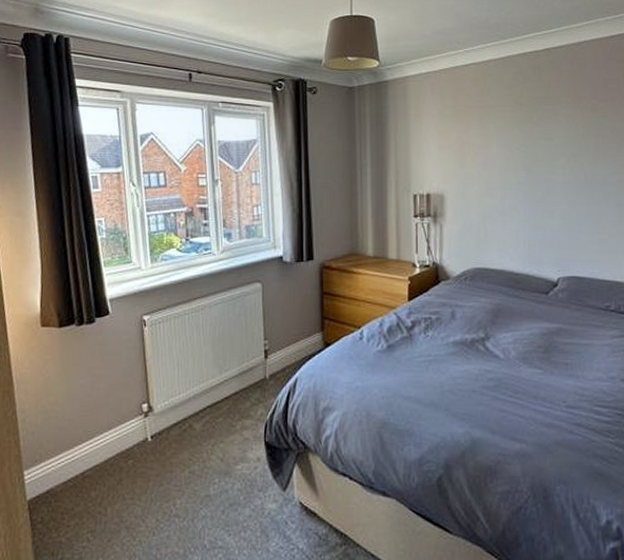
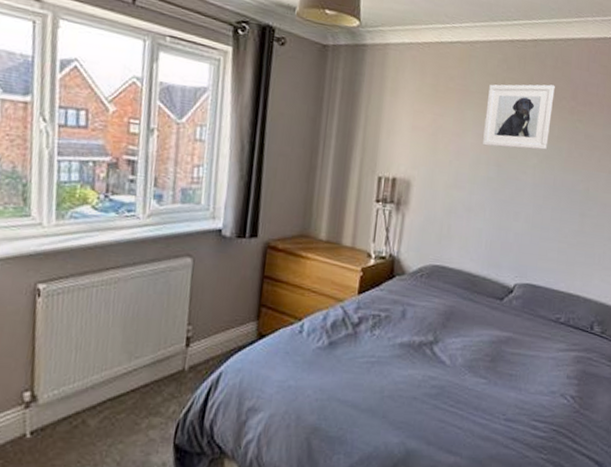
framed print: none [507,87,574,153] -> present [482,84,555,150]

